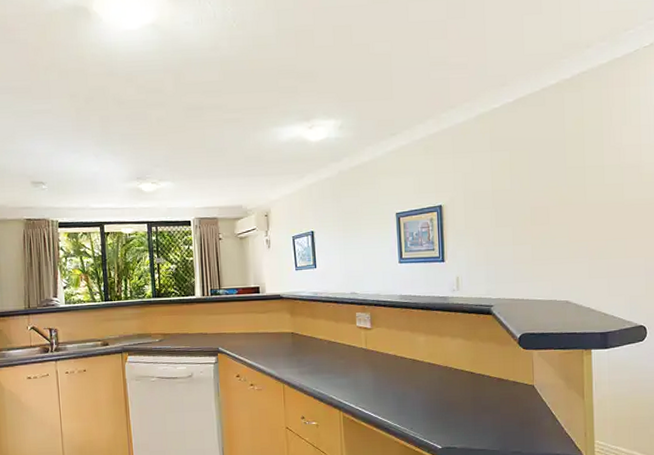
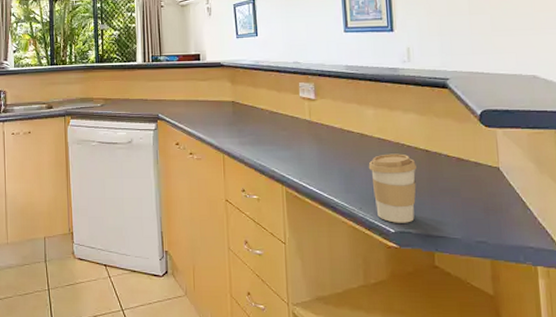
coffee cup: none [419,376,462,440] -> present [368,153,417,223]

